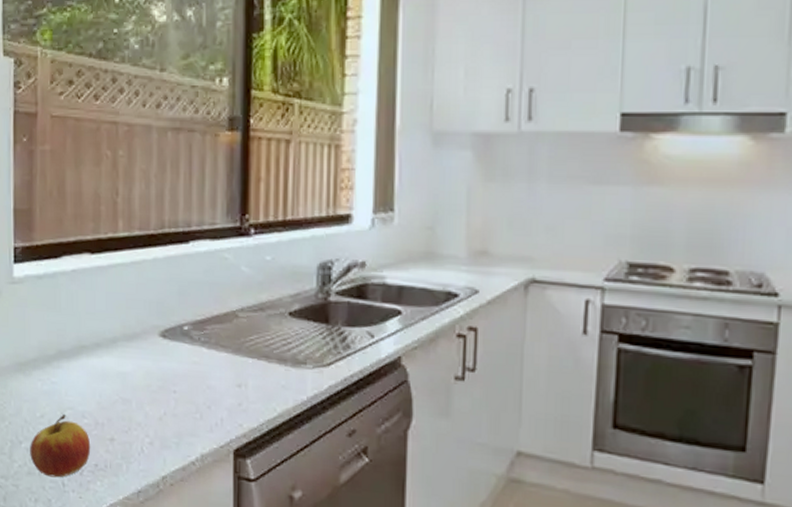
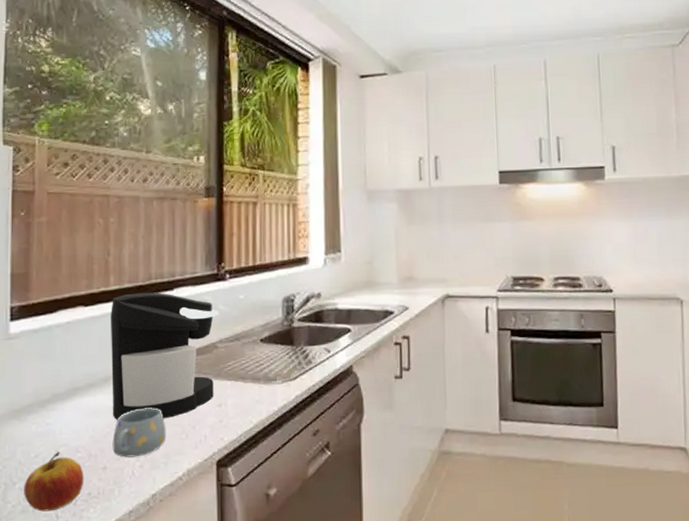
coffee maker: none [119,243,241,393] -> present [111,292,219,420]
mug: none [120,377,179,432] -> present [112,407,166,458]

